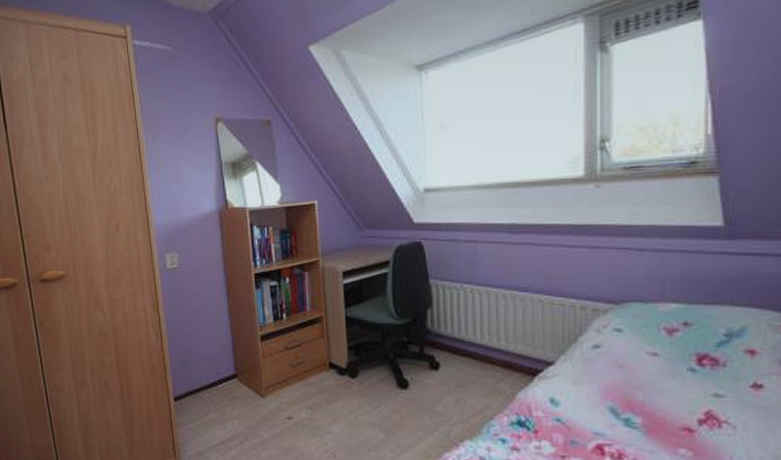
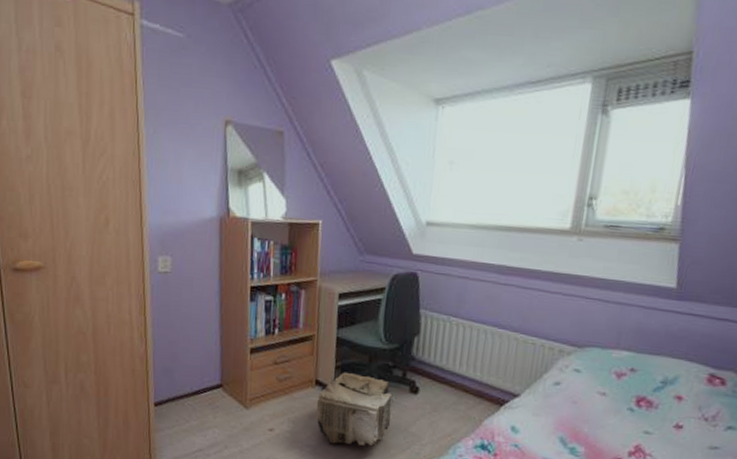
pouf: none [333,352,414,431] -> present [316,372,392,446]

